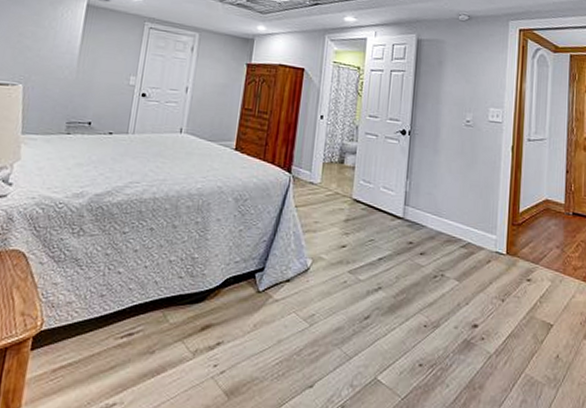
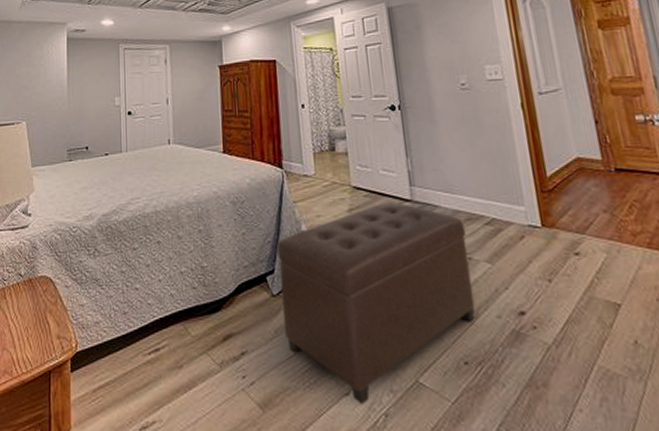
ottoman: none [263,217,444,397] -> present [277,202,476,405]

